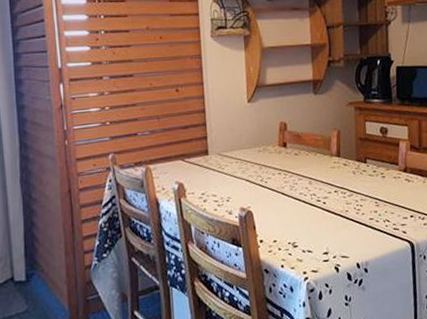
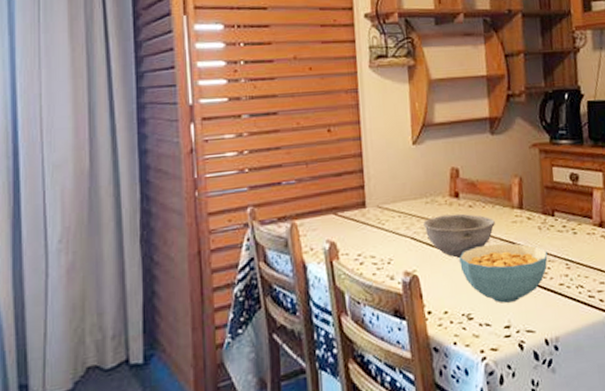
bowl: none [257,160,317,197] -> present [423,213,495,258]
cereal bowl: none [286,185,360,234] -> present [459,243,548,303]

